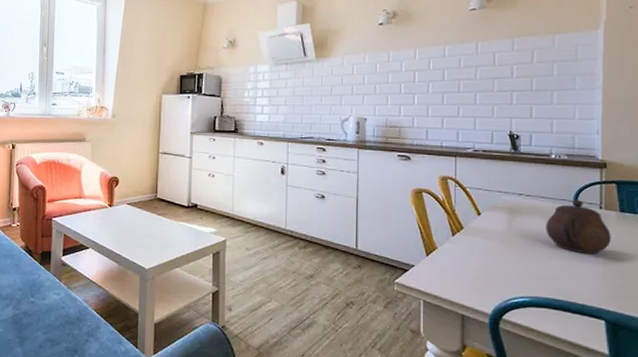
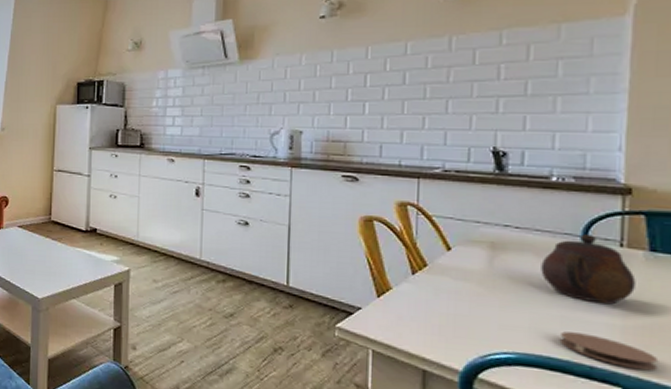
coaster: none [560,278,629,306] -> present [559,331,659,371]

